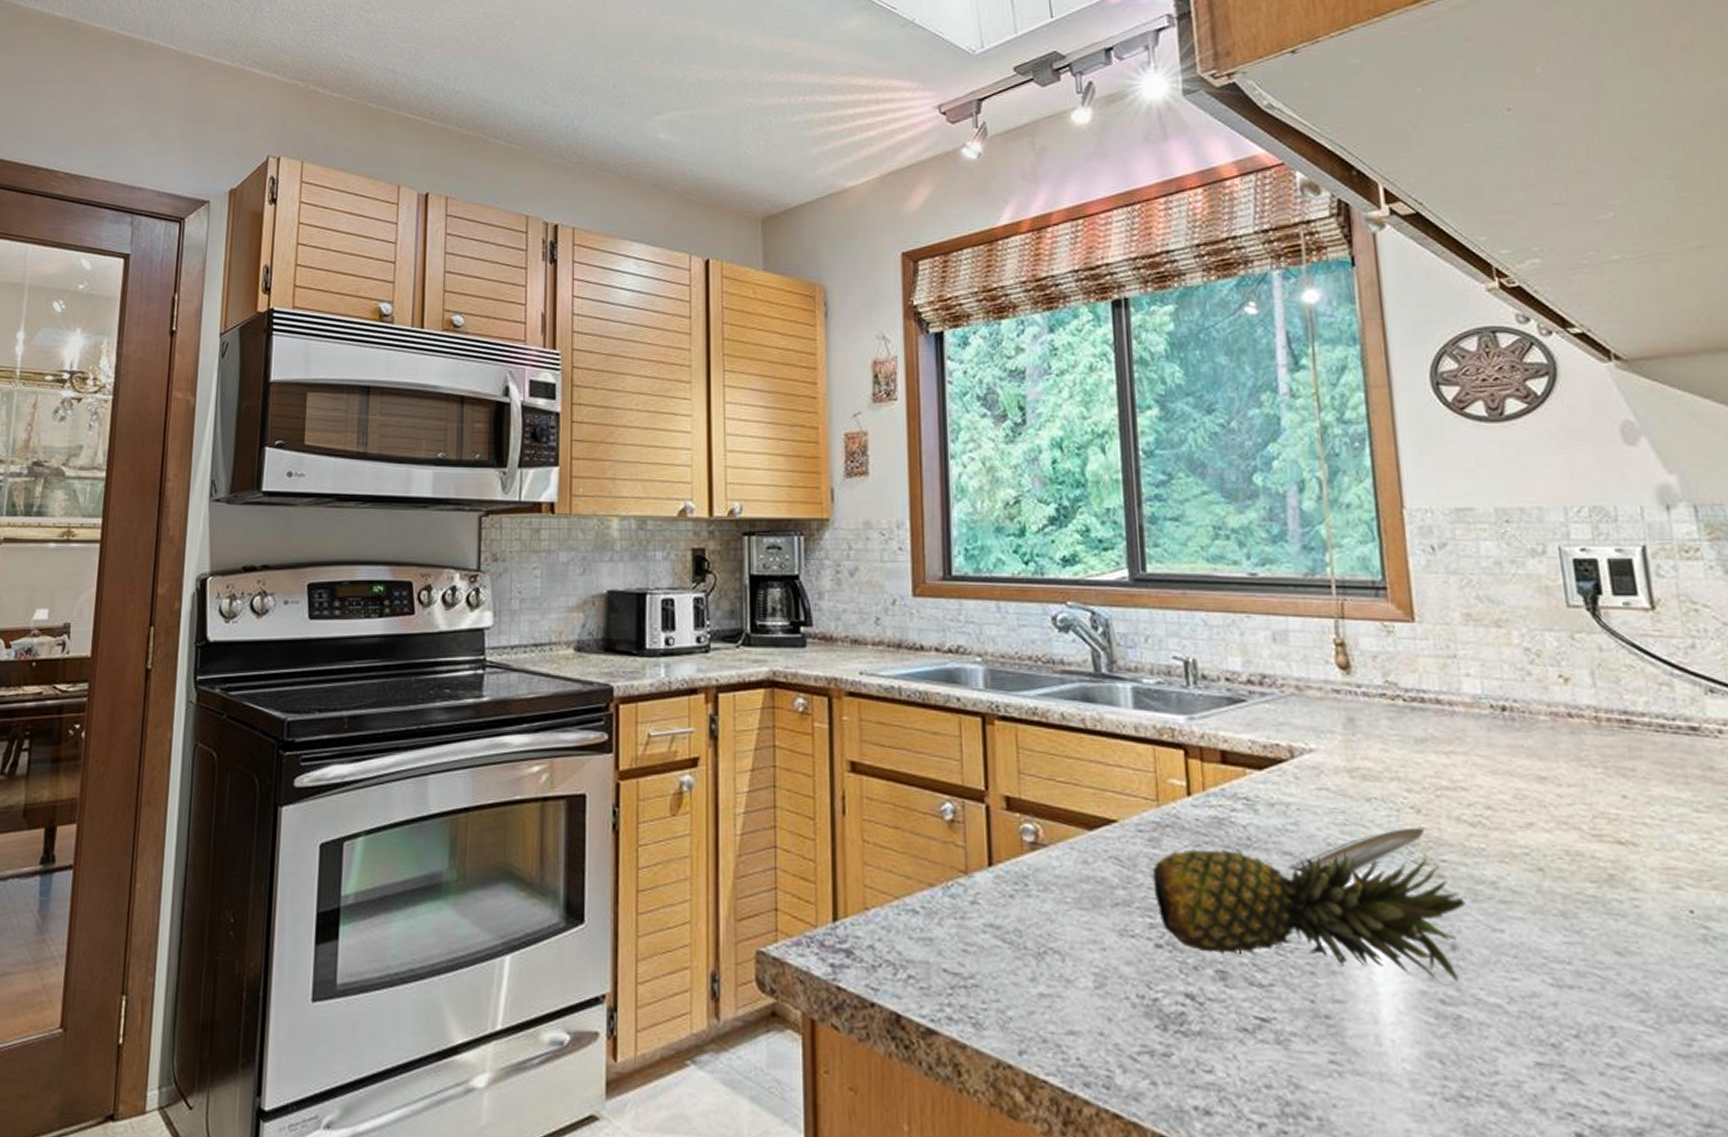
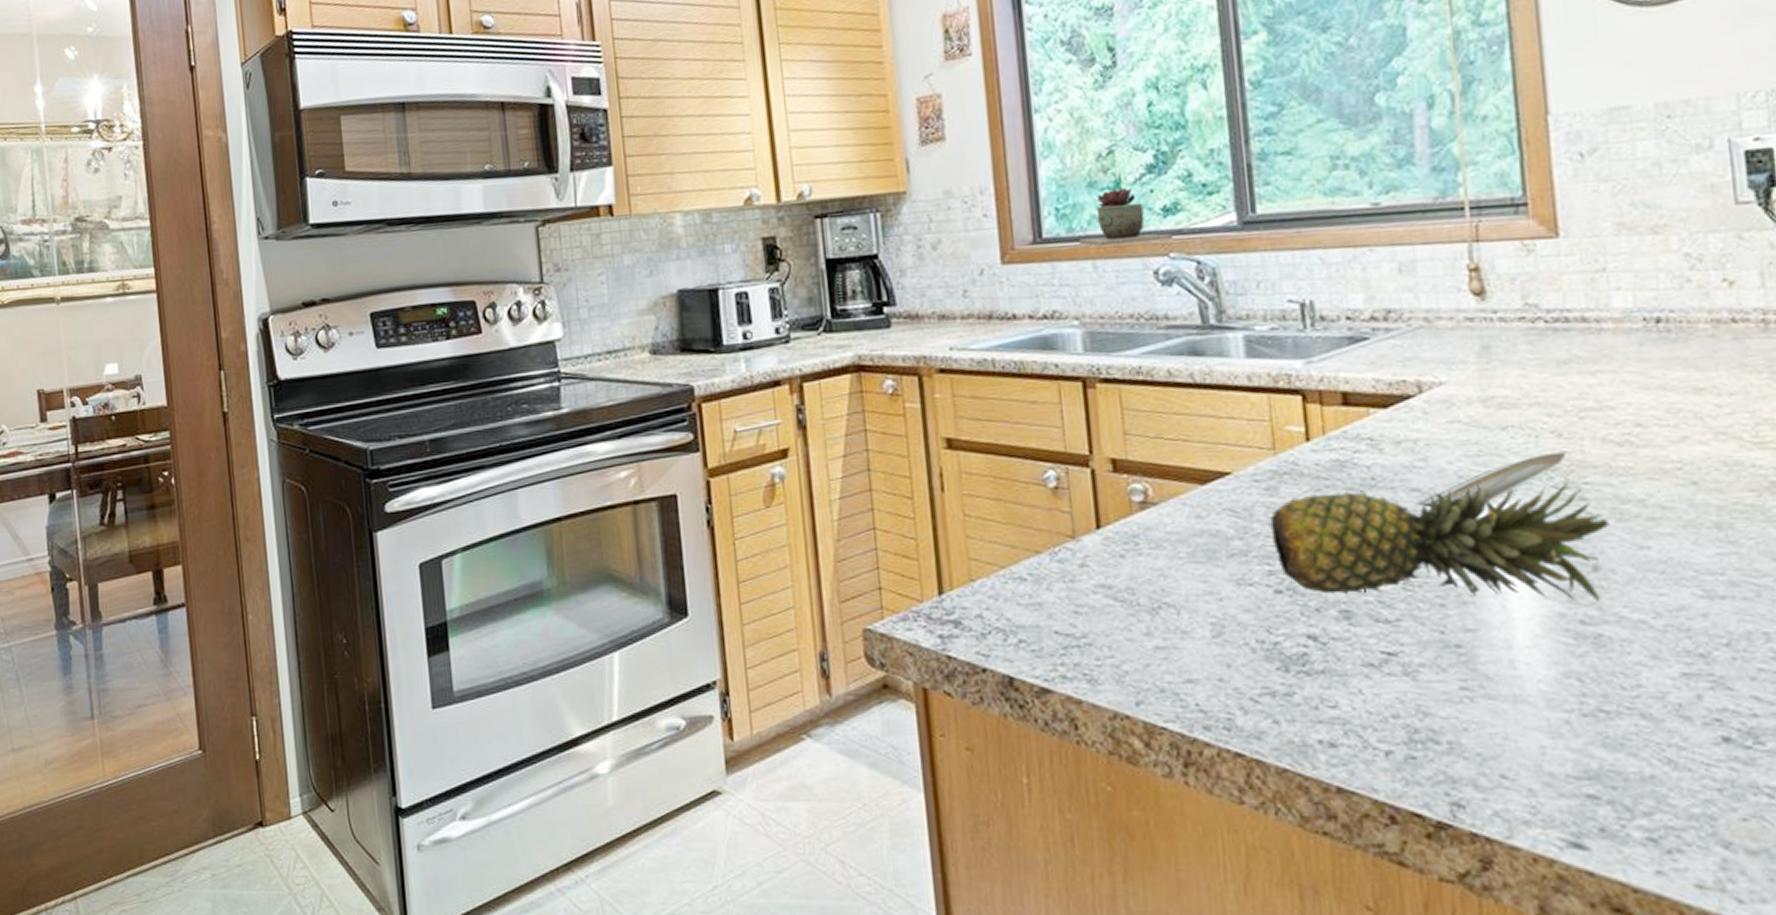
succulent plant: none [985,535,1071,588] -> present [1079,187,1173,246]

